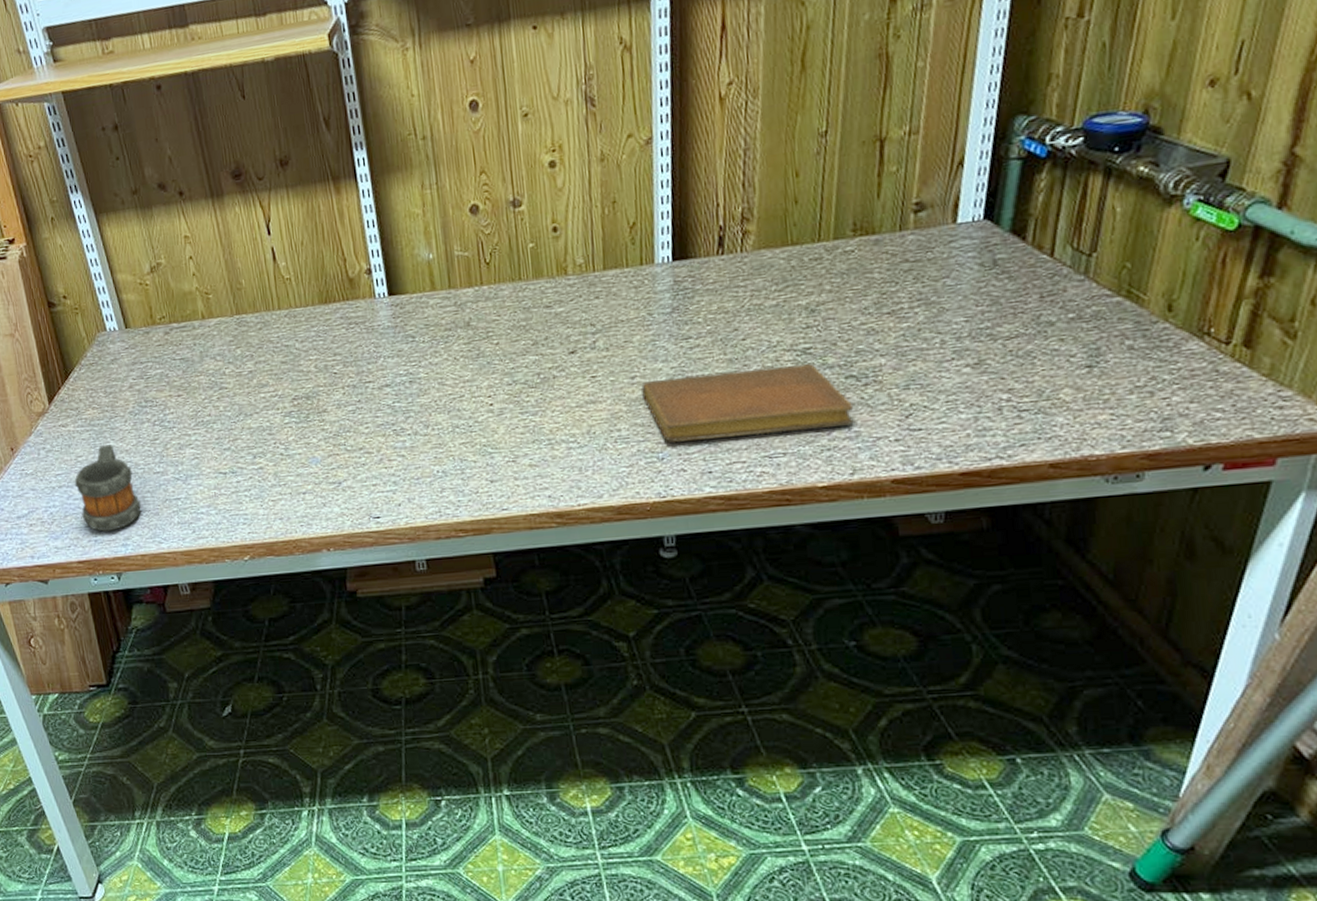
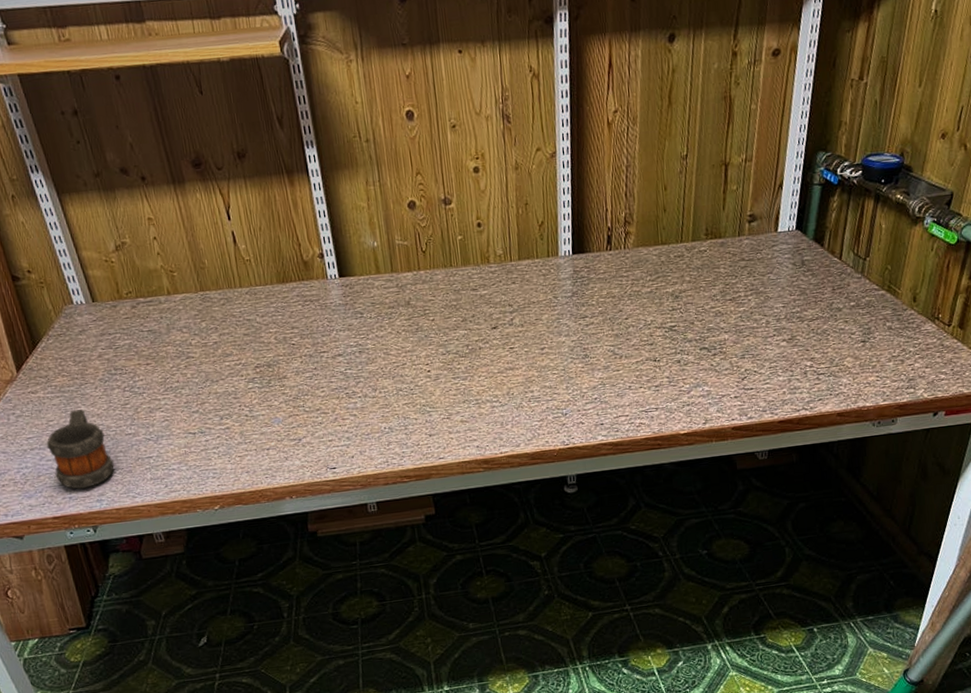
notebook: present [641,364,854,443] -> none [549,338,706,402]

